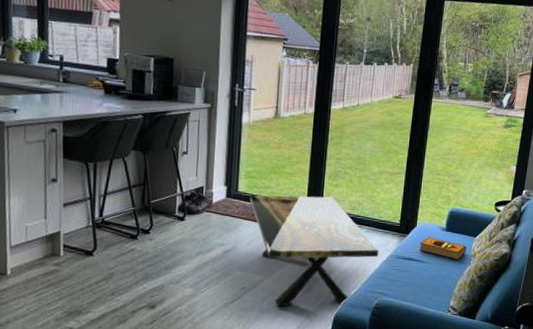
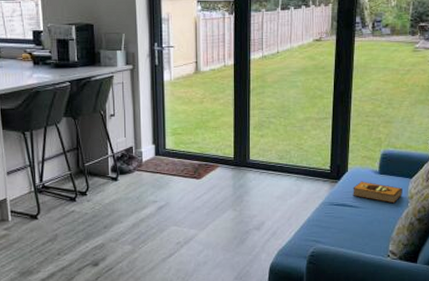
coffee table: present [249,195,379,307] -> none [177,147,311,259]

